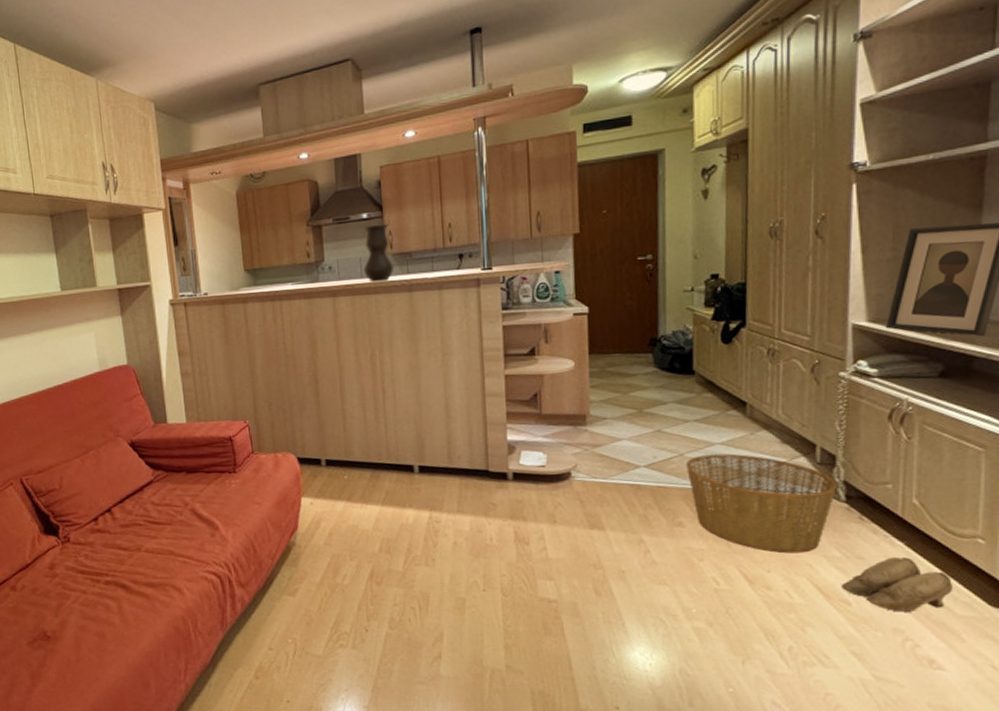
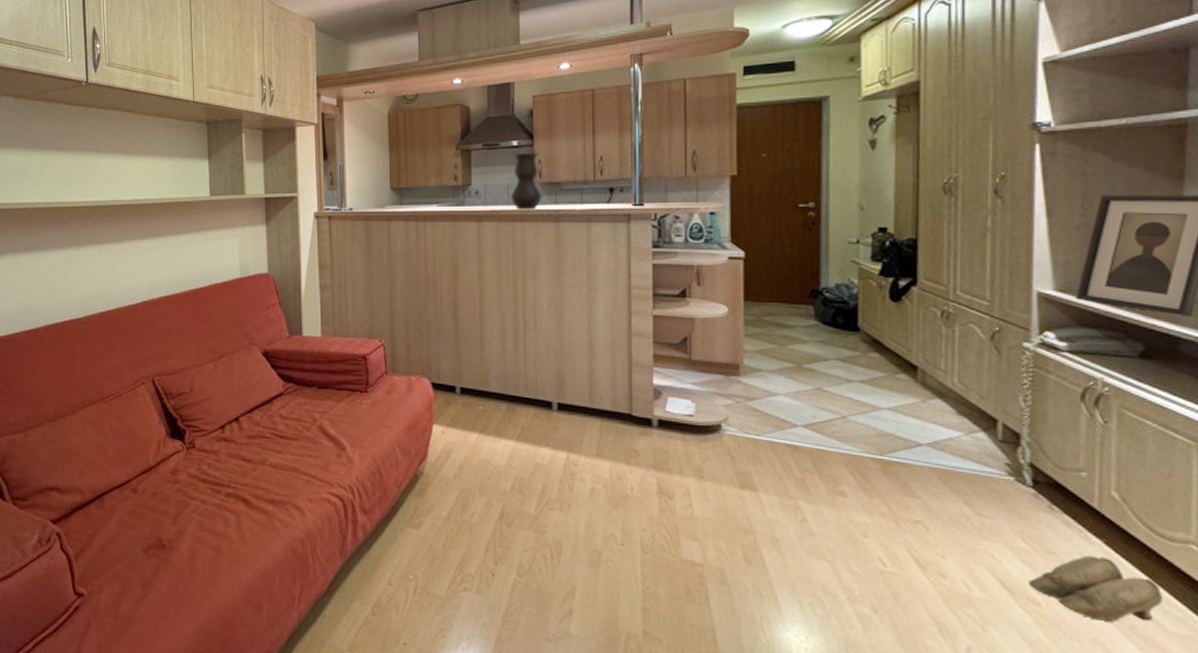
basket: present [685,453,838,554] -> none [848,419,1023,540]

